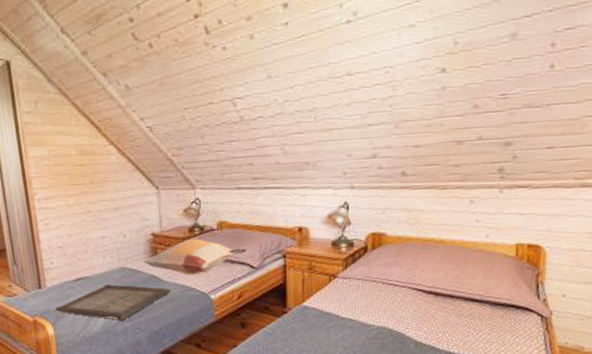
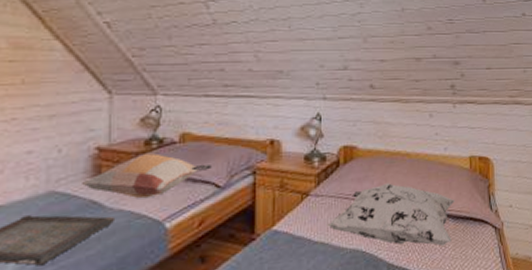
decorative pillow: none [354,268,495,330] -> present [327,183,456,246]

